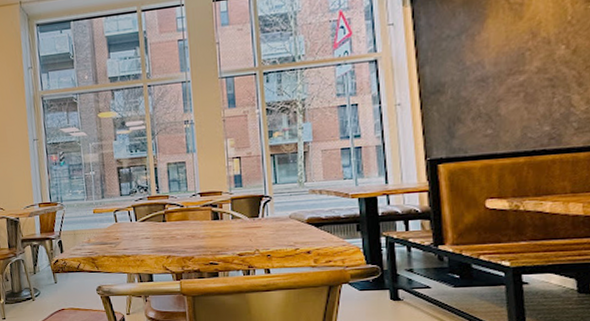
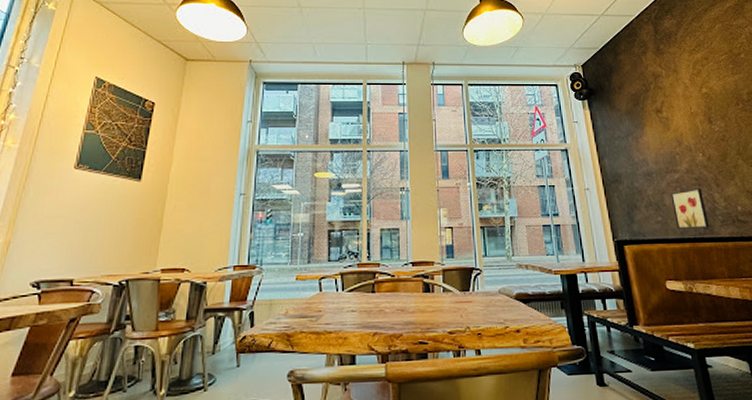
wall art: none [509,91,558,141] -> present [670,188,710,229]

